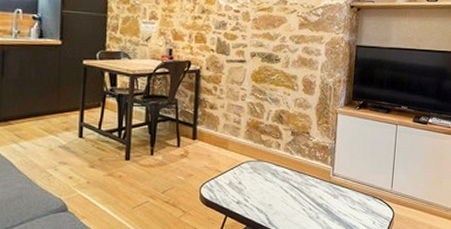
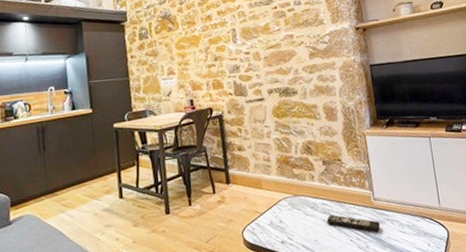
remote control: none [284,184,334,204] -> present [326,214,381,232]

